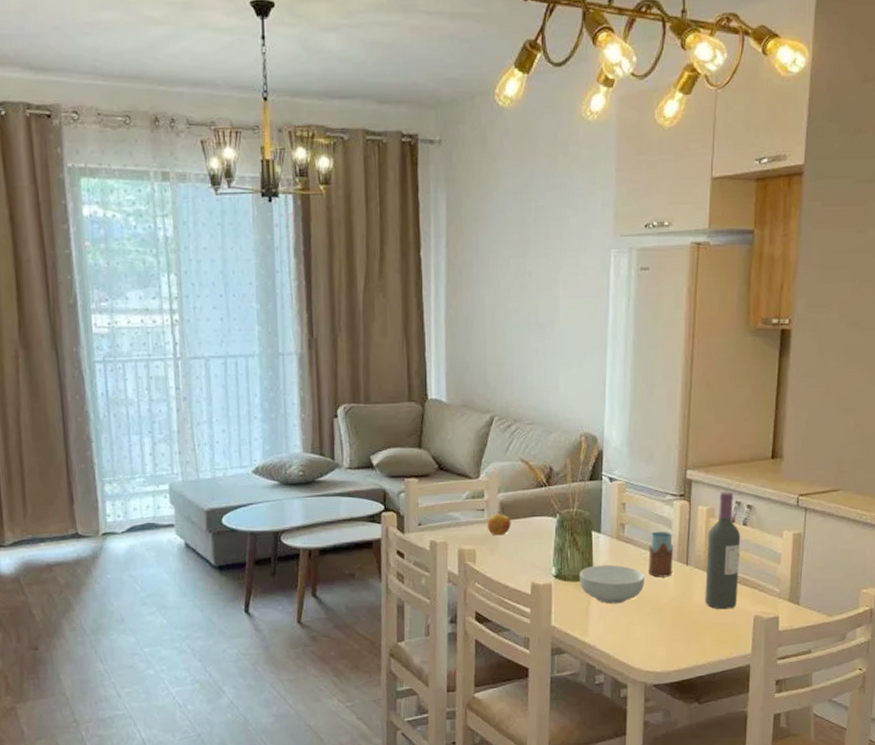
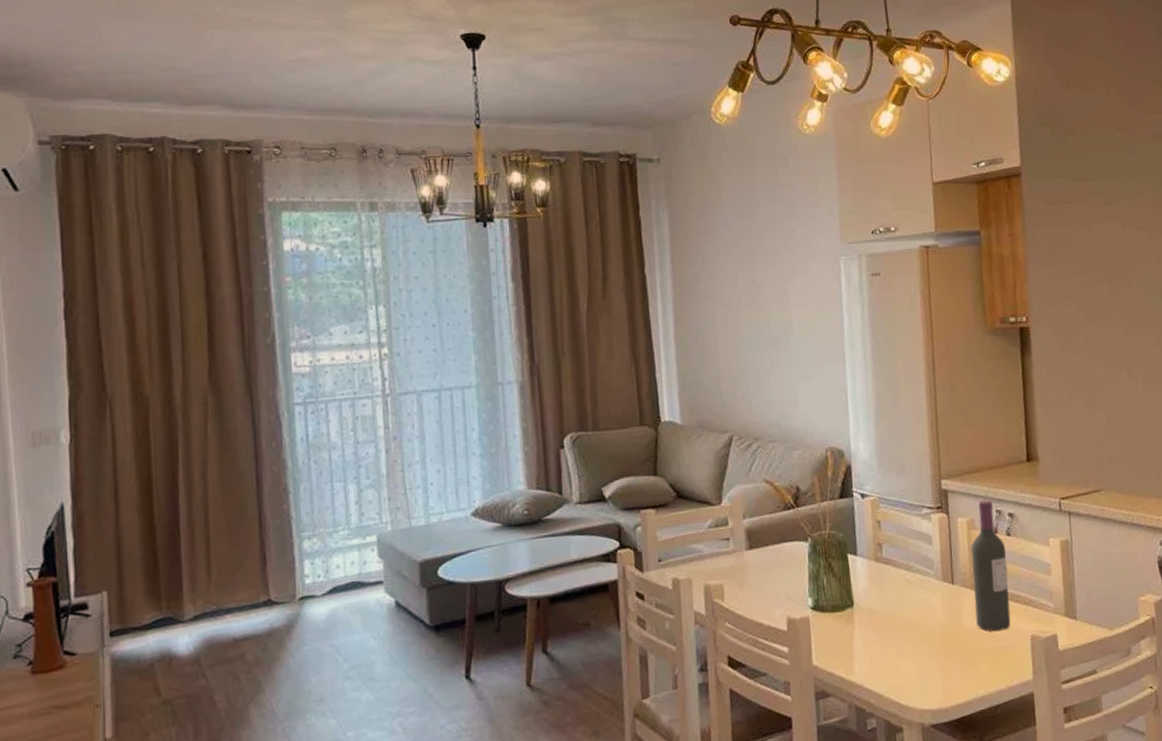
apple: present [487,511,511,536] -> none [733,539,760,567]
cereal bowl: present [579,564,645,604] -> none [838,590,910,635]
drinking glass: present [648,531,674,578] -> none [909,548,939,601]

